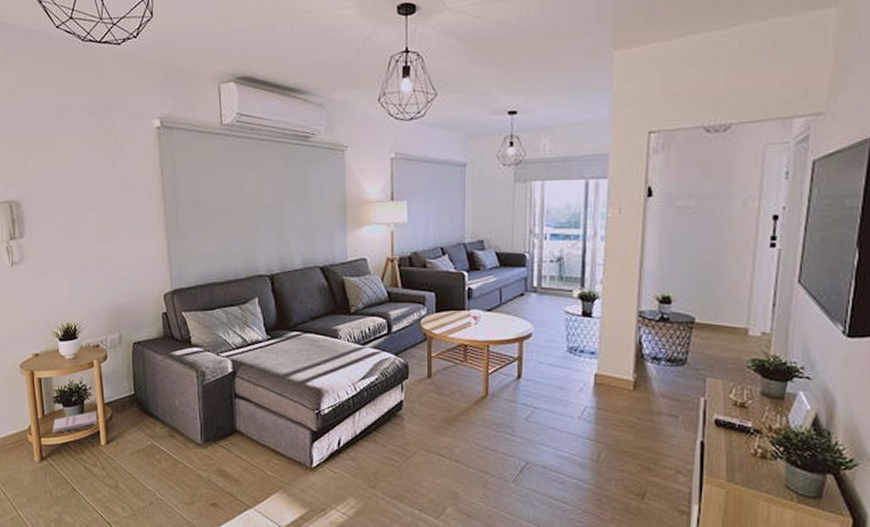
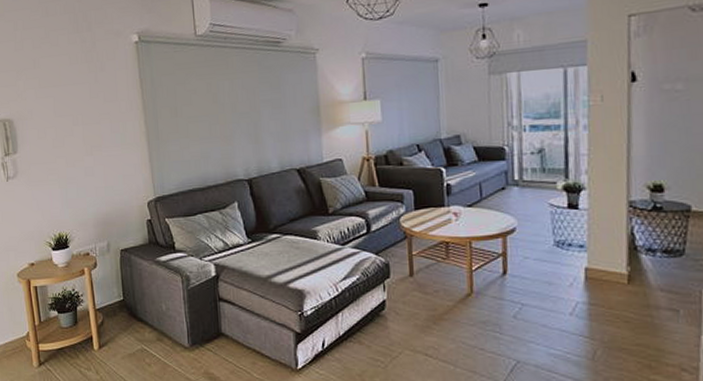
books: present [52,410,100,434] -> none [49,316,92,339]

